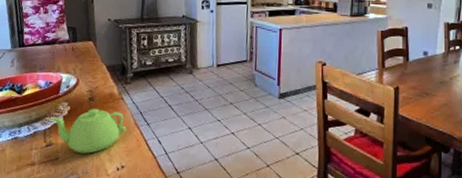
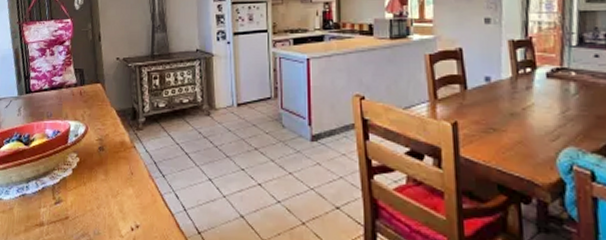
teapot: present [50,108,127,154] -> none [59,158,140,212]

